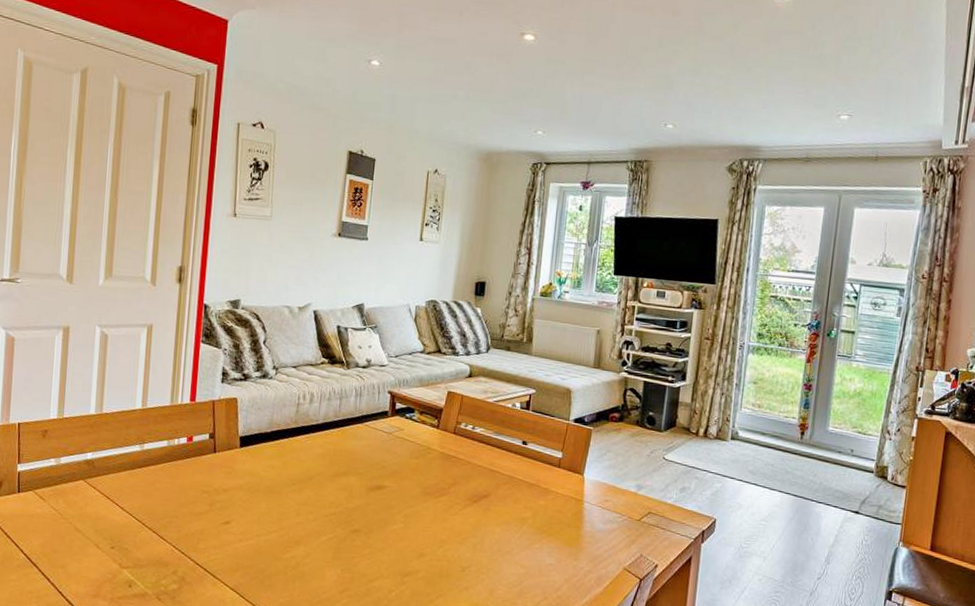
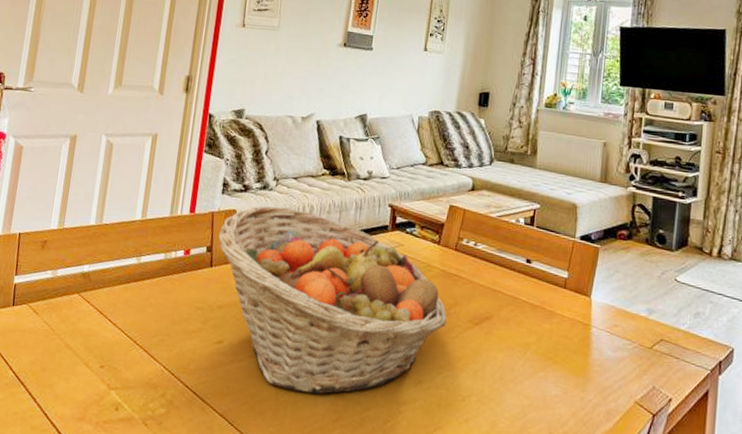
fruit basket: none [221,394,447,568] -> present [219,206,447,394]

